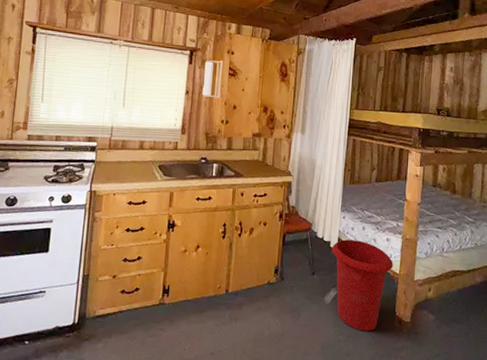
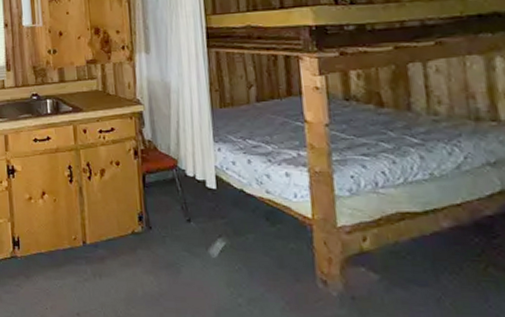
waste bin: present [332,239,393,332] -> none [209,177,302,294]

